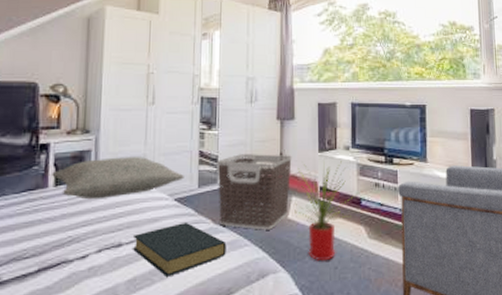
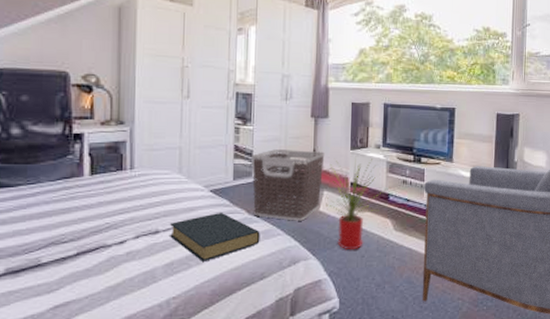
pillow: present [52,157,184,200] -> none [87,149,219,189]

